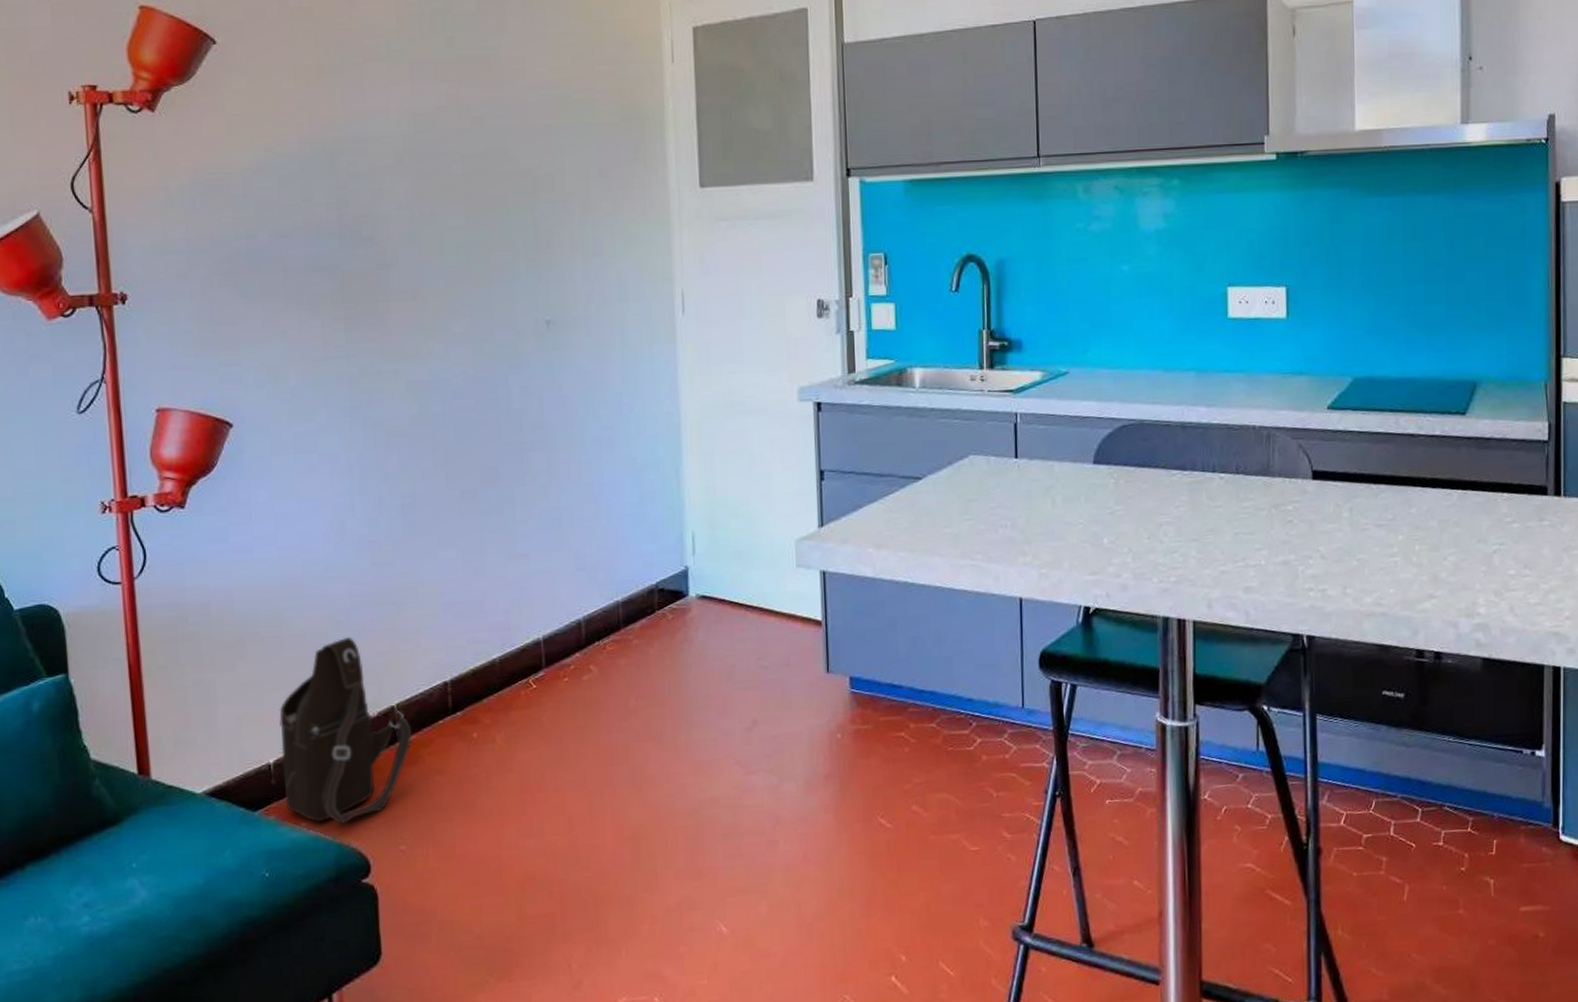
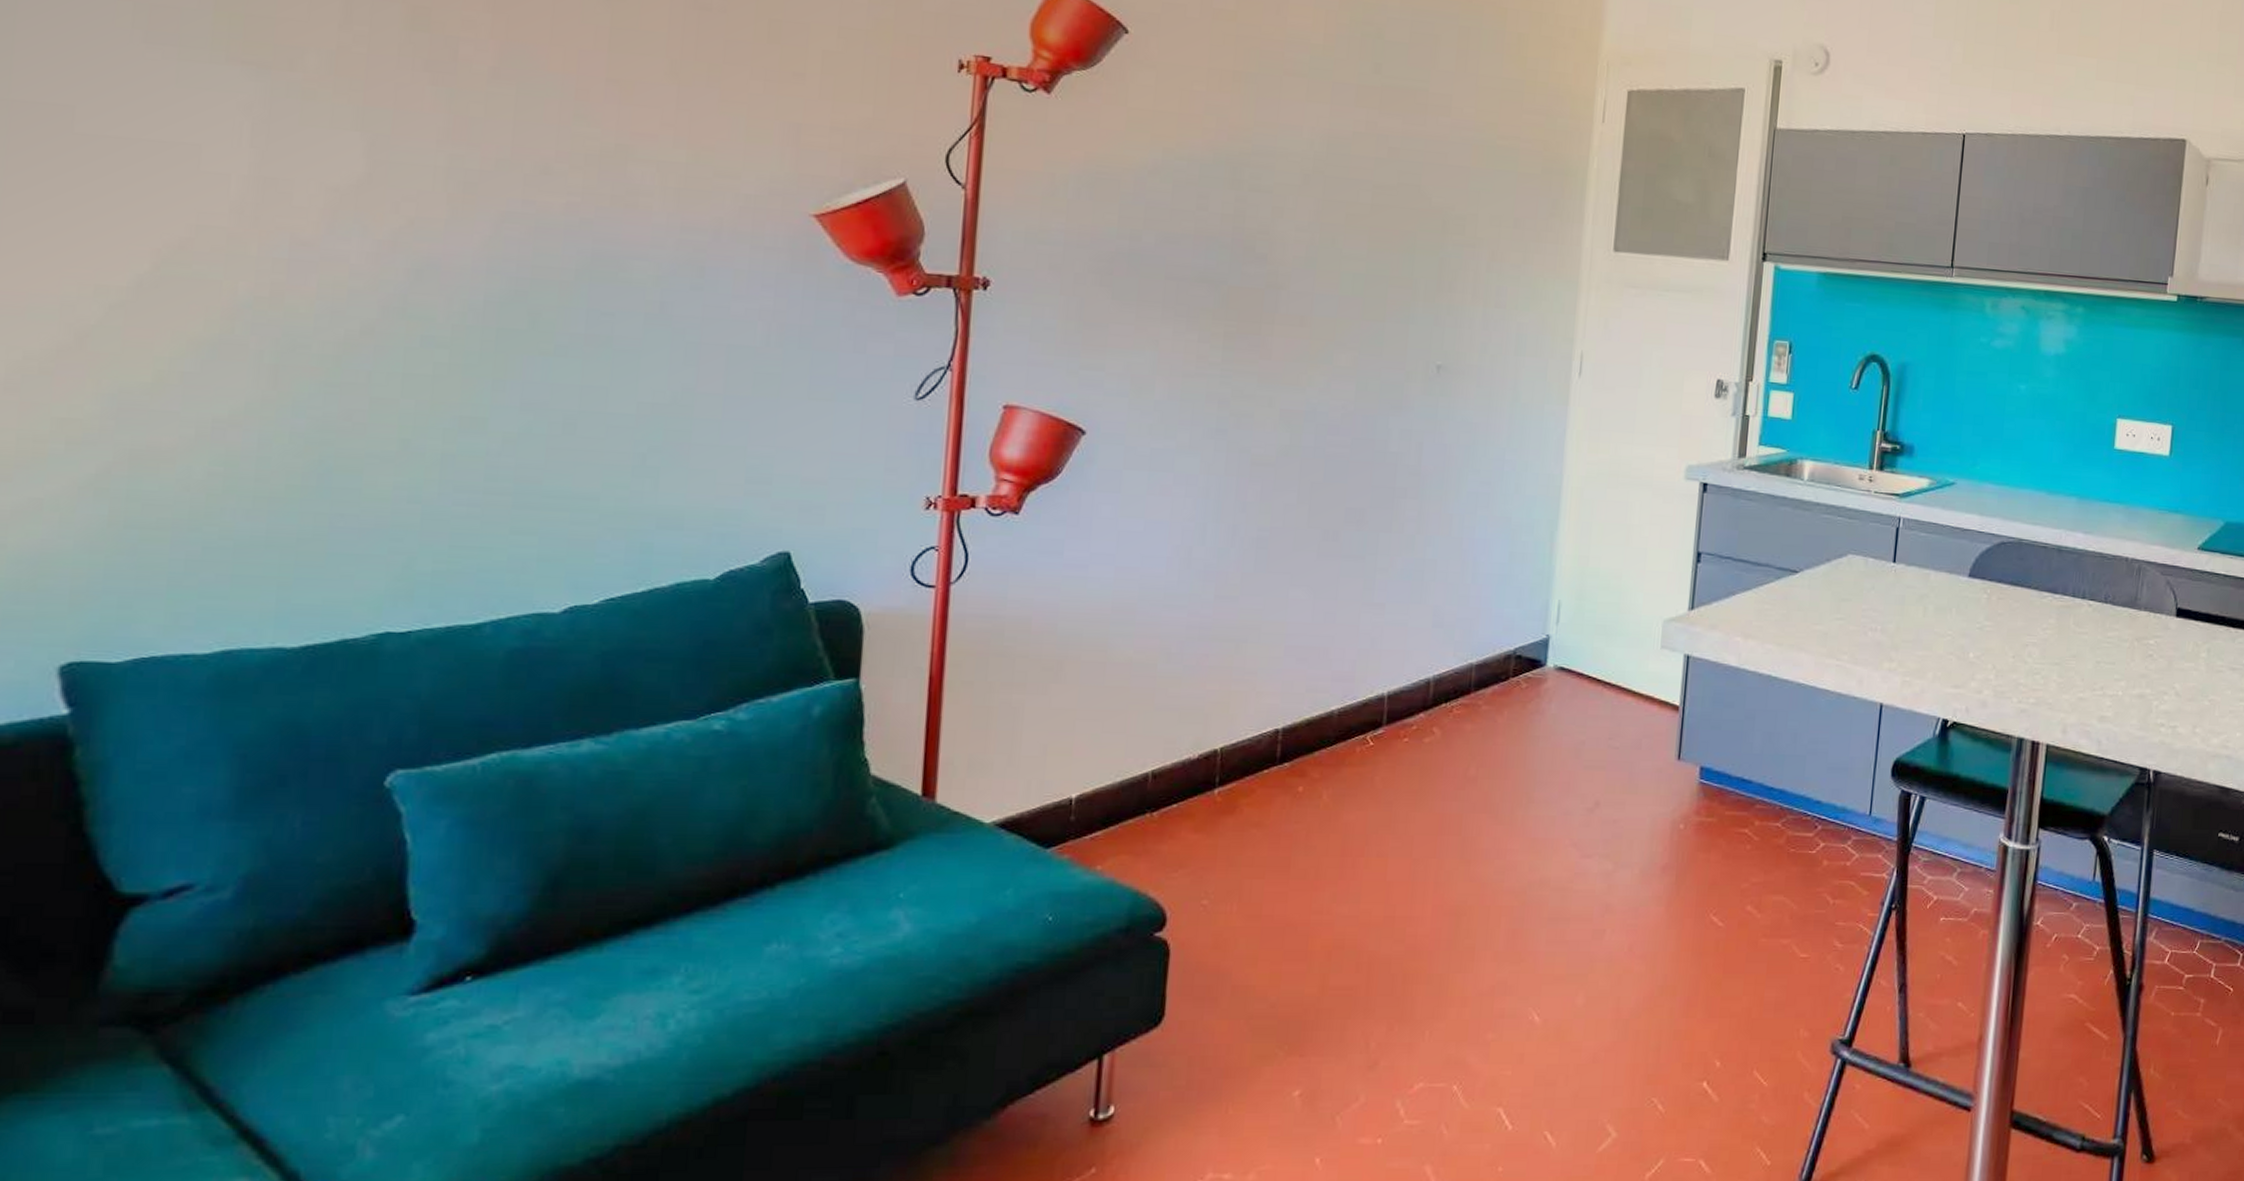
shoulder bag: present [279,636,412,825] -> none [1083,670,1233,872]

